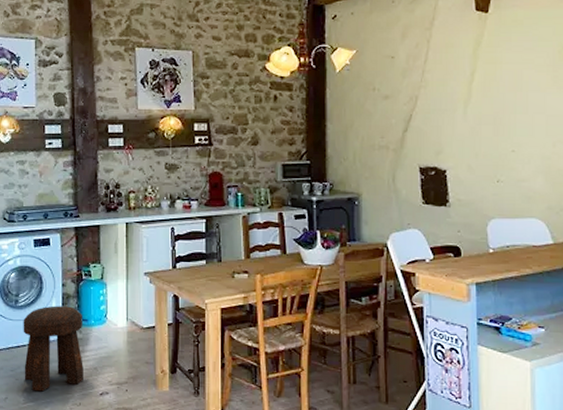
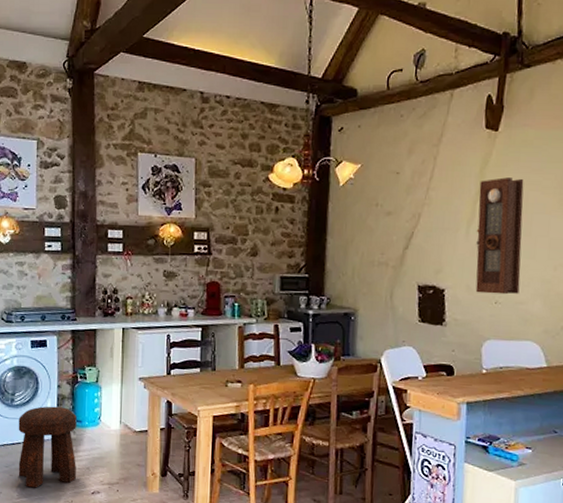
pendulum clock: none [473,57,521,173] -> present [475,177,524,295]

